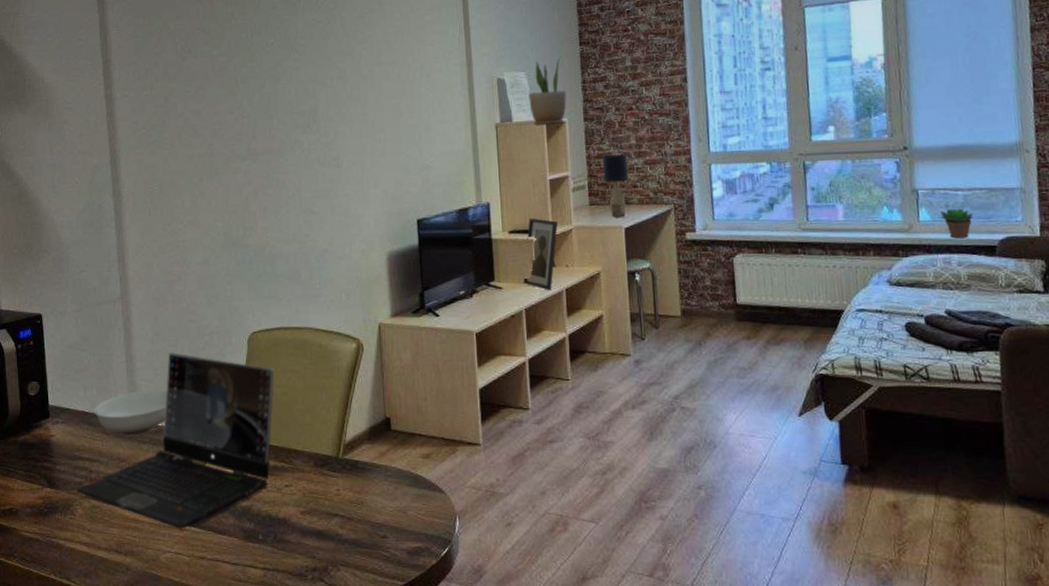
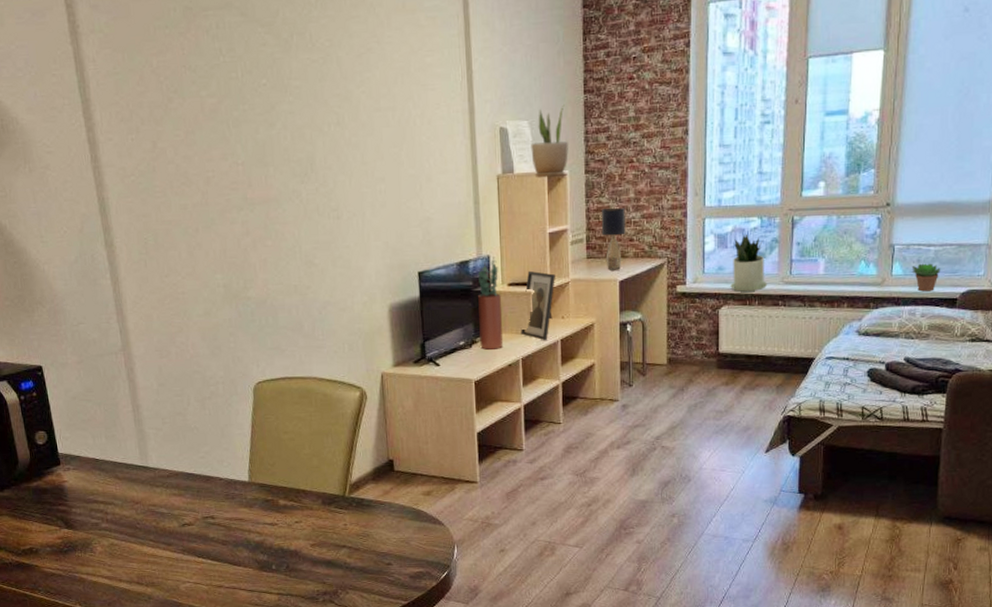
laptop computer: present [76,353,274,529] -> none [94,402,281,562]
bowl: present [94,390,167,436] -> none [104,438,177,481]
vase: none [477,204,506,300] -> present [477,257,504,350]
planter: none [742,180,784,239] -> present [730,235,768,292]

